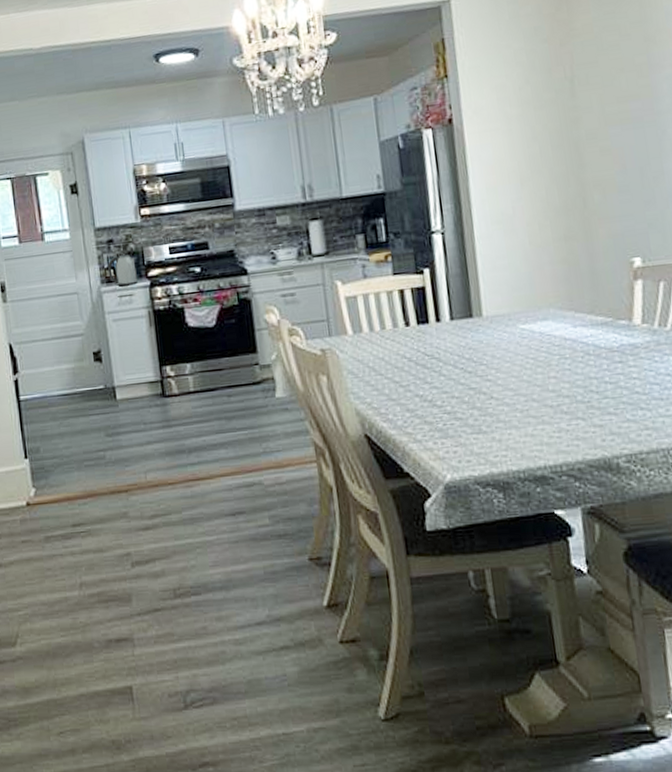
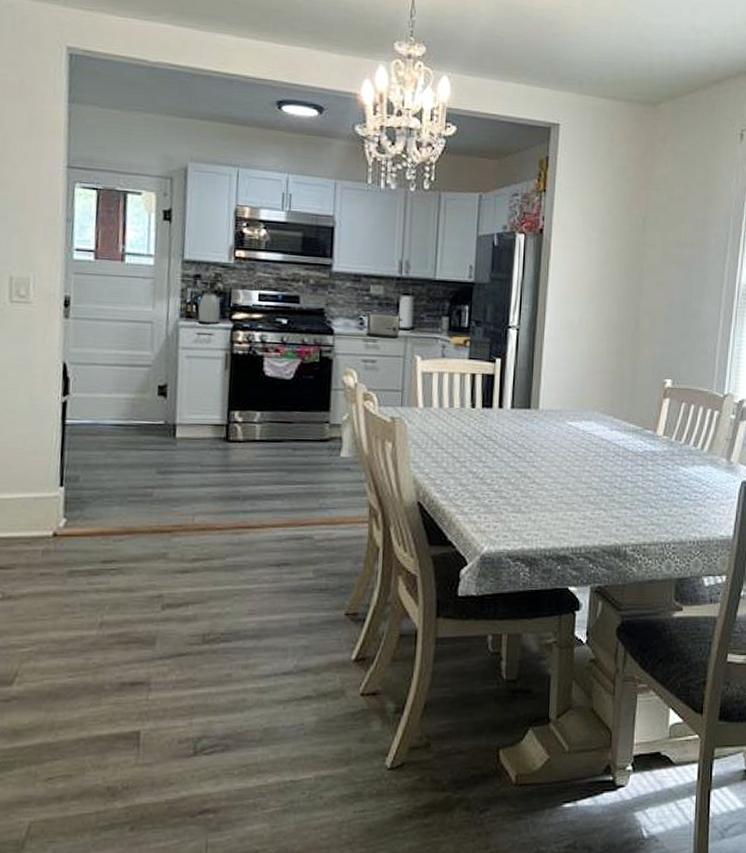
toaster: none [278,240,315,270] -> present [366,312,403,339]

